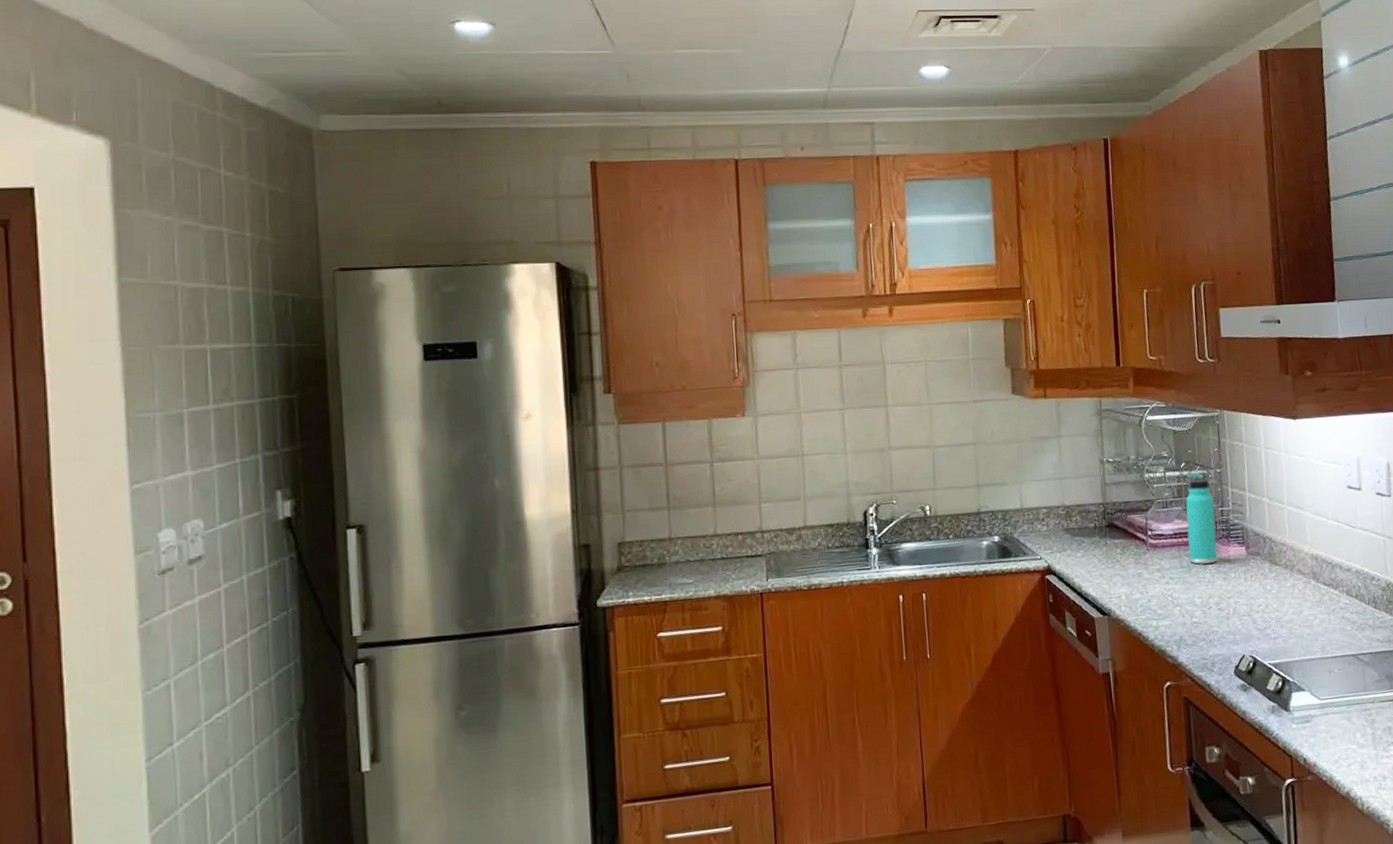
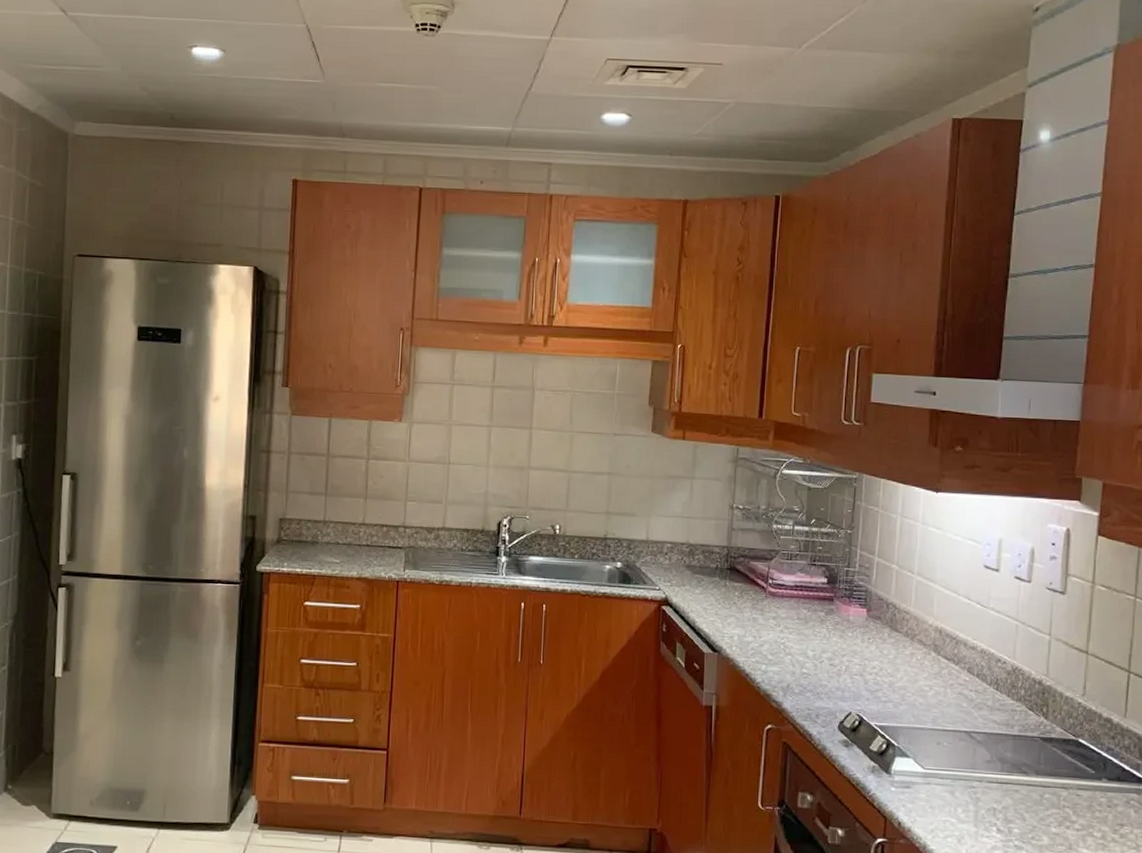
thermos bottle: present [1185,472,1217,565] -> none [807,530,840,620]

